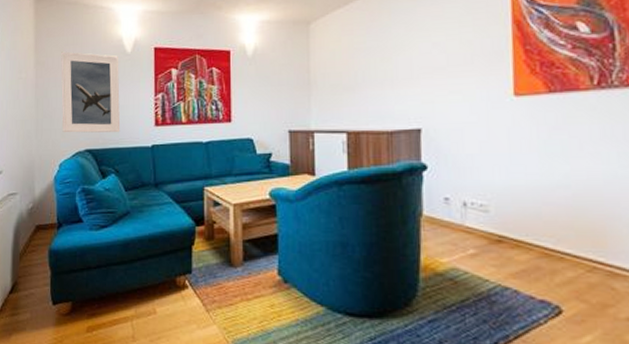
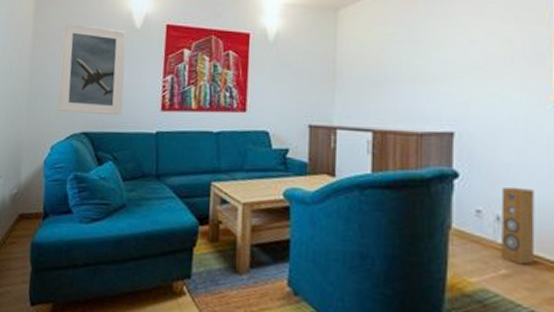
speaker: none [466,175,500,244] -> present [501,186,535,265]

